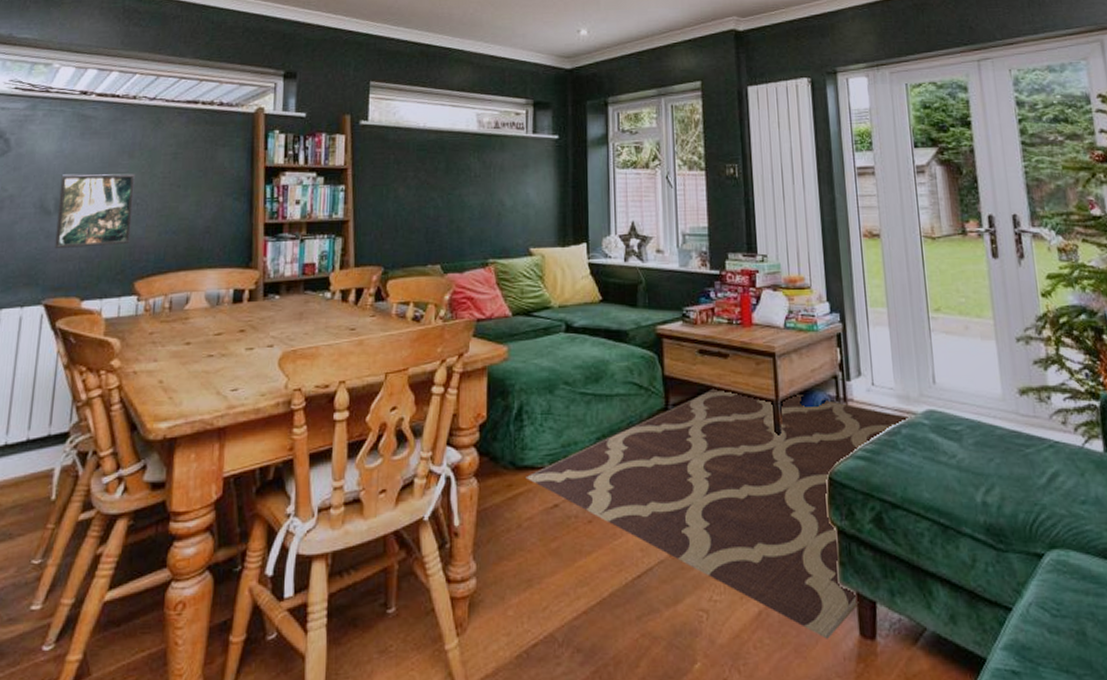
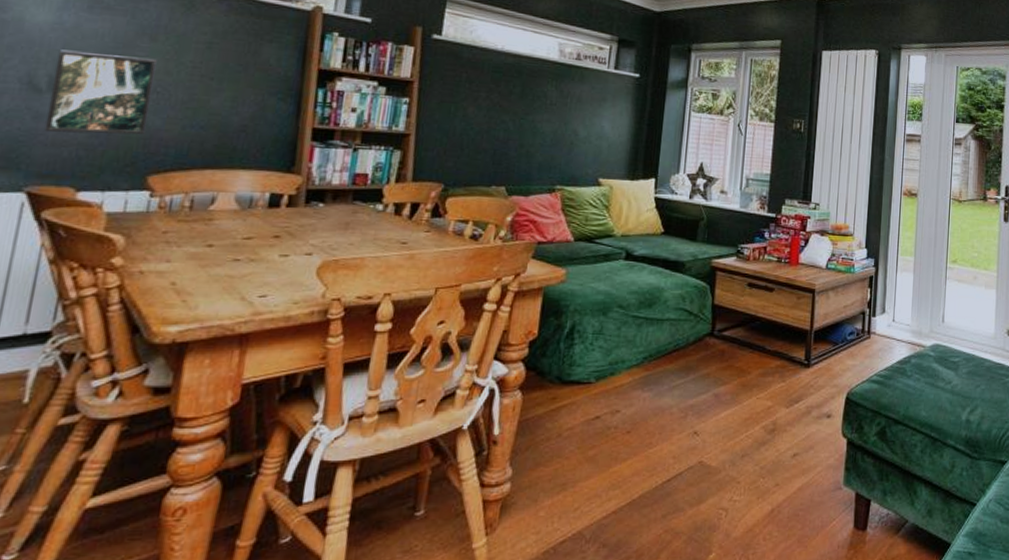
rug: present [525,386,912,639] -> none [570,316,921,531]

